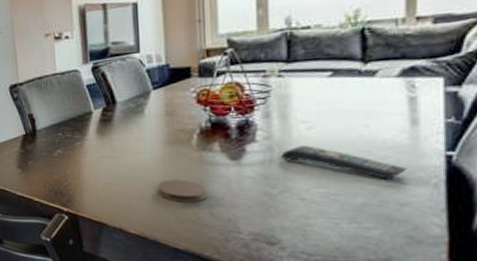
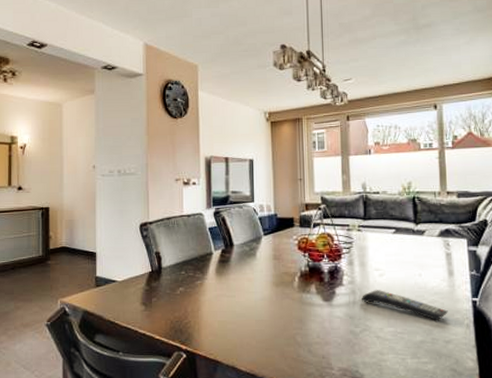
coaster: present [157,179,208,202] -> none [266,318,306,340]

